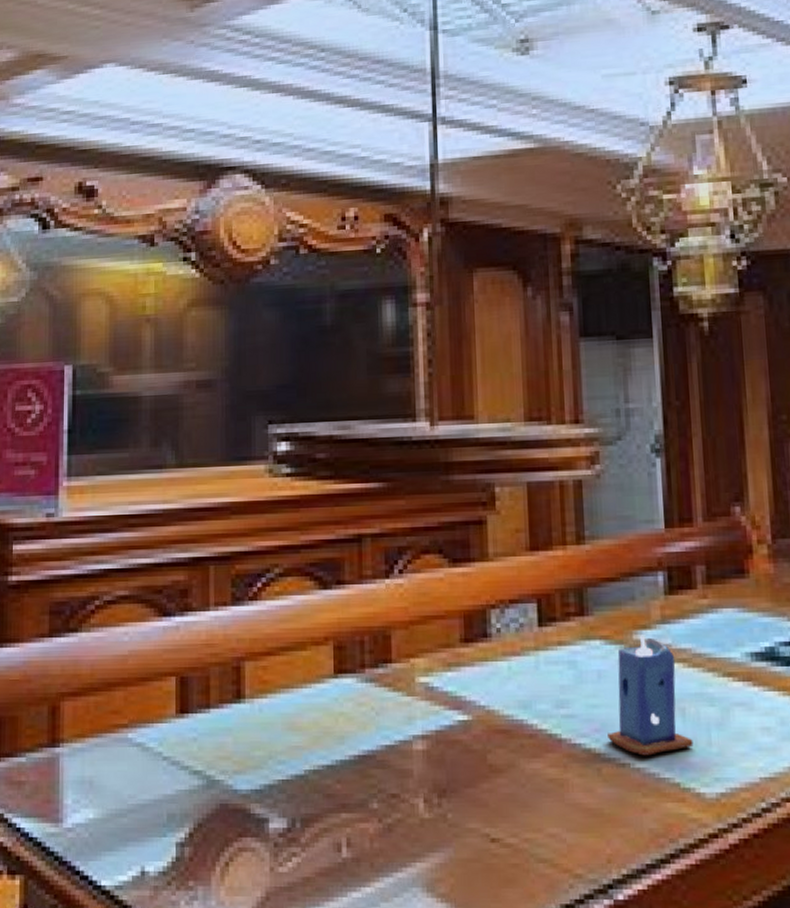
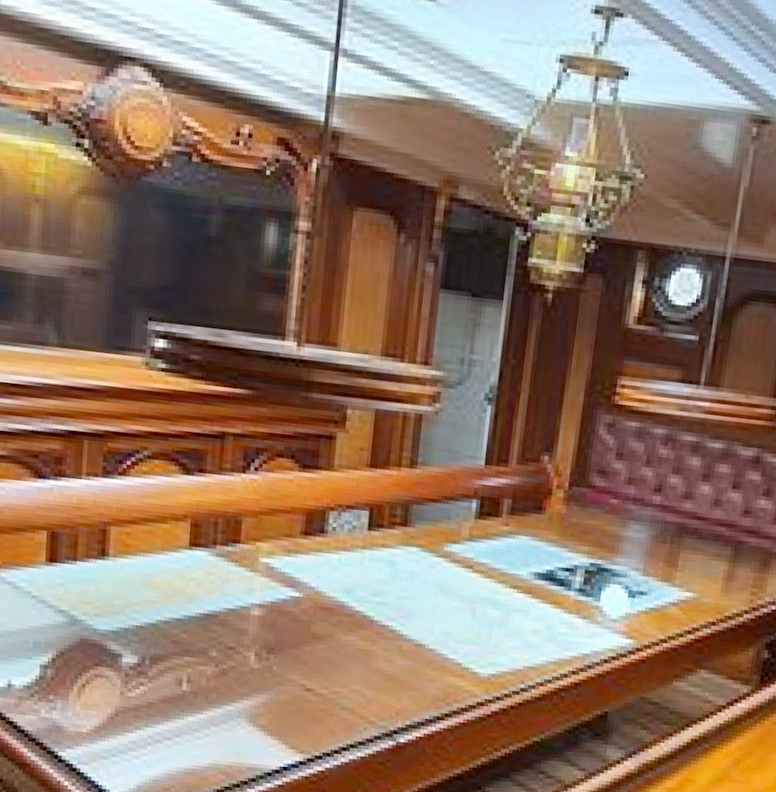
candle: present [608,635,694,756] -> none [411,547,478,641]

